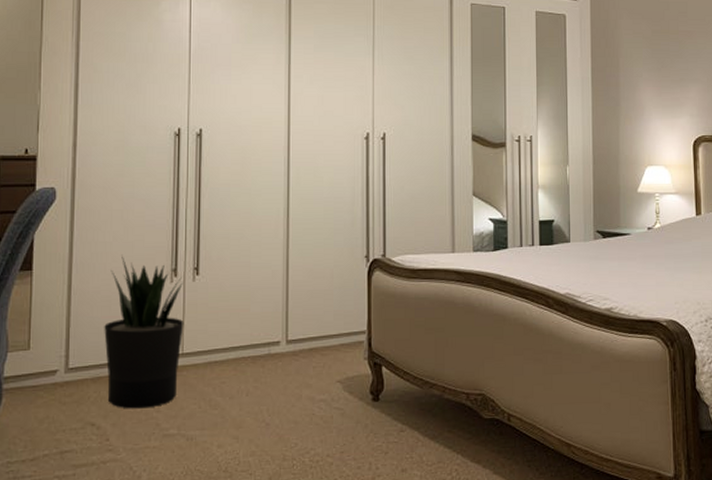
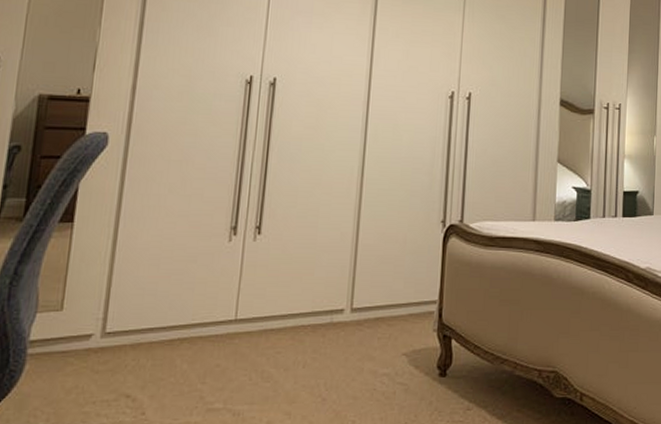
planter: present [104,254,184,409] -> none [146,209,243,380]

